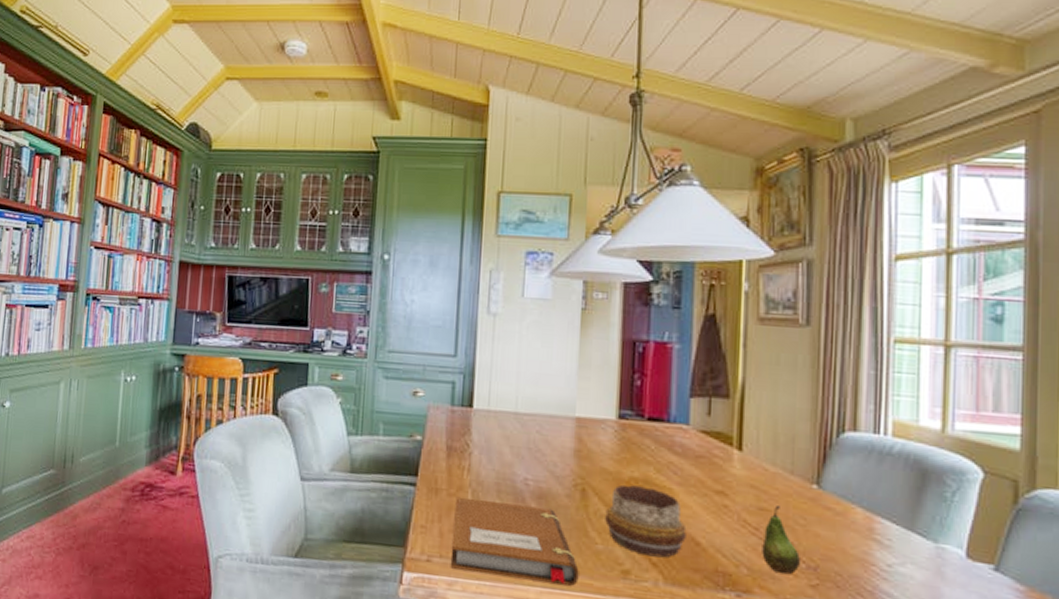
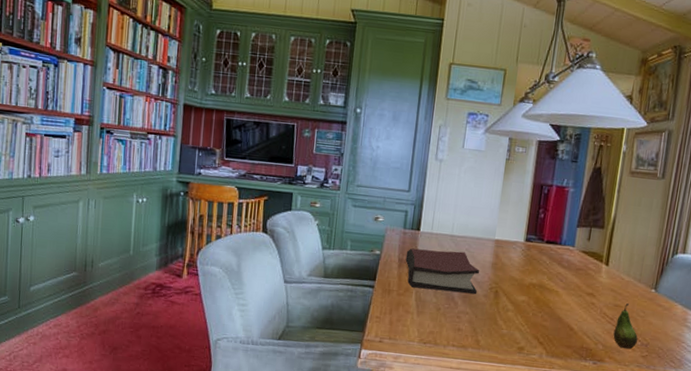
notebook: present [450,496,579,586] -> none [396,296,489,358]
hardback book: none [456,431,557,495] -> present [405,248,479,295]
decorative bowl: present [605,484,687,558] -> none [510,288,565,339]

